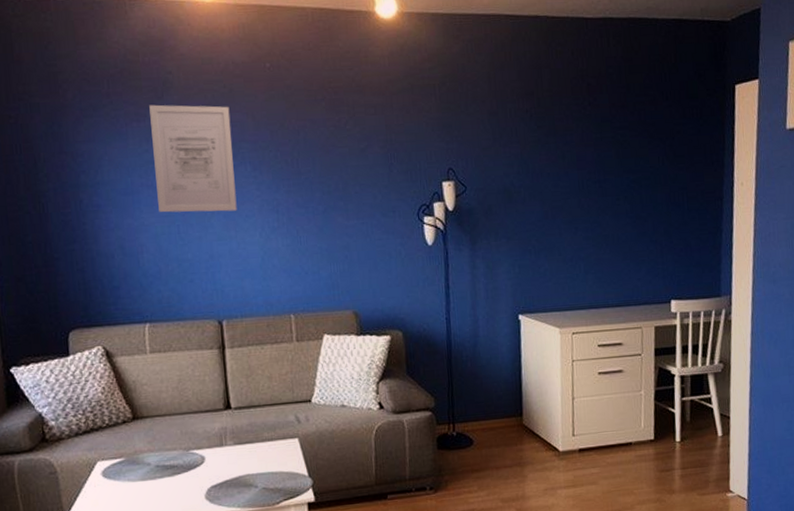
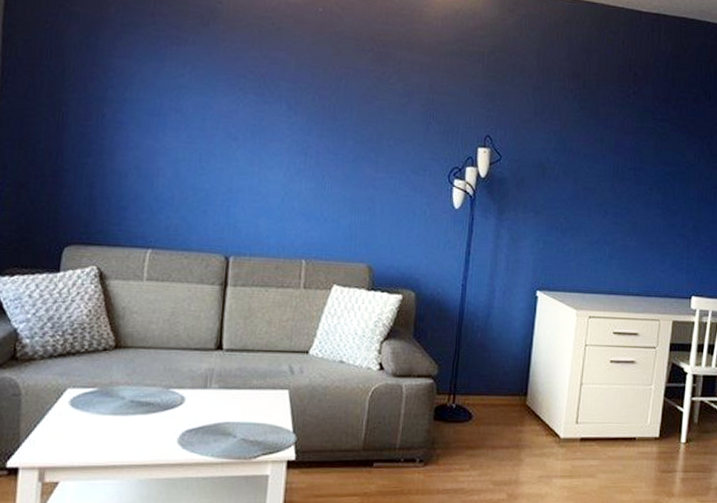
wall art: present [149,104,237,213] -> none [183,30,275,147]

